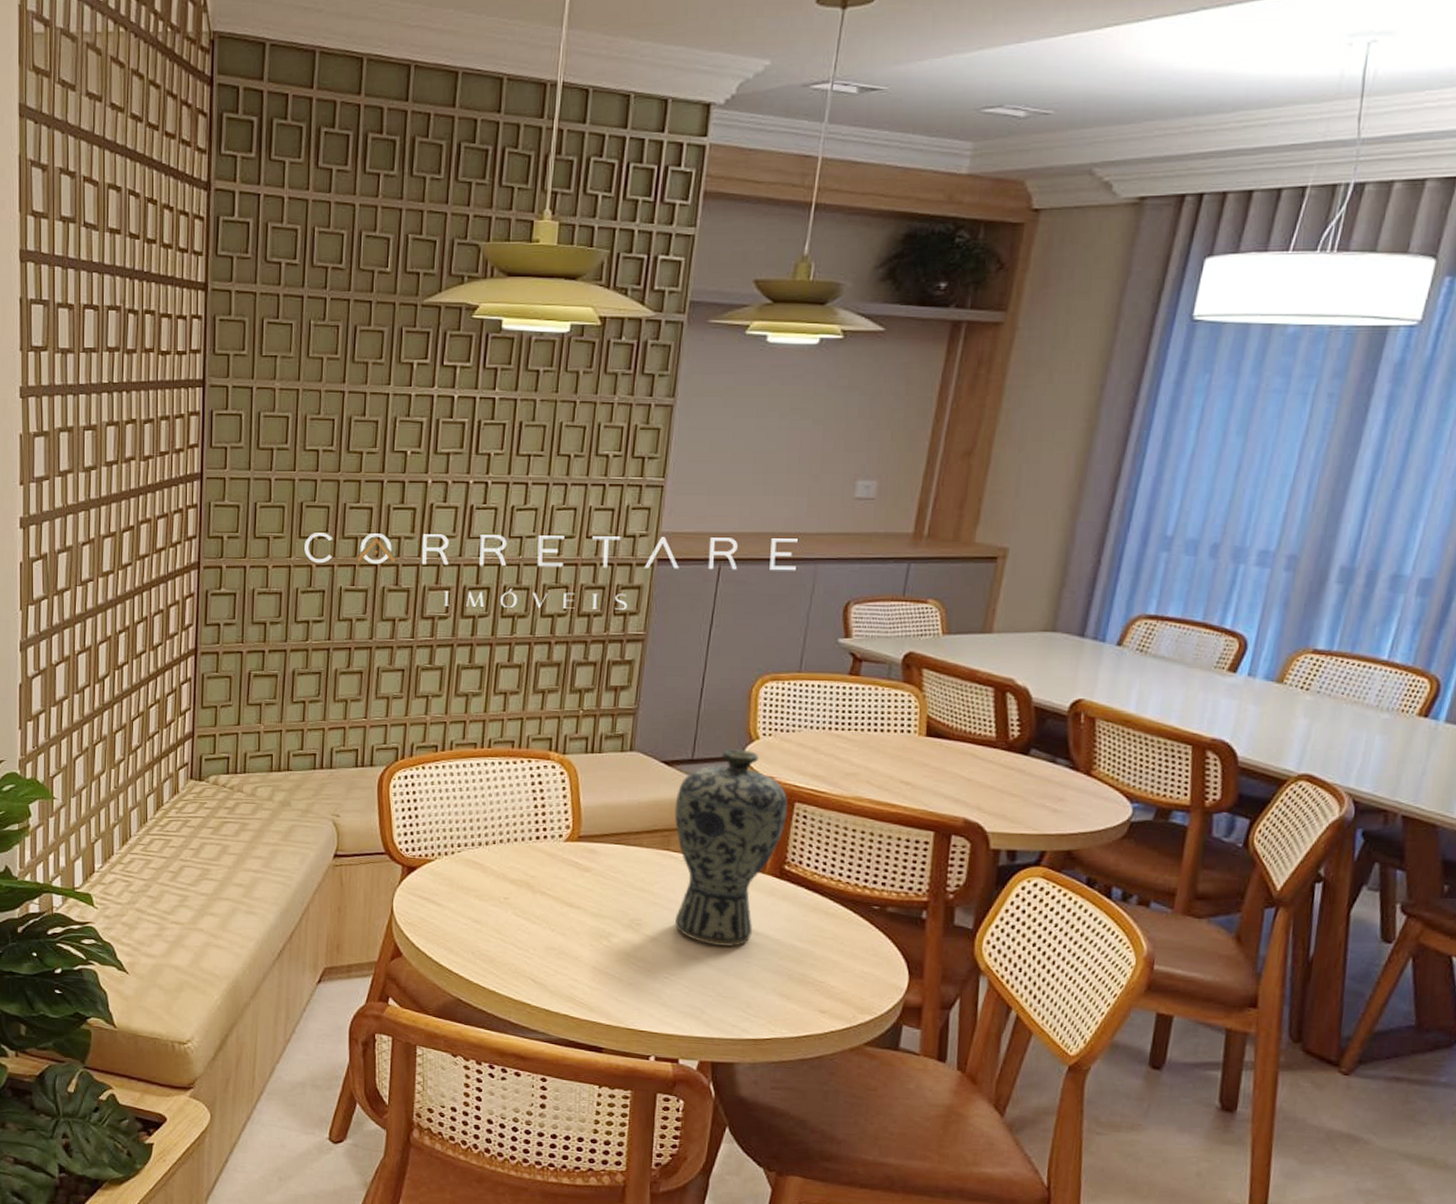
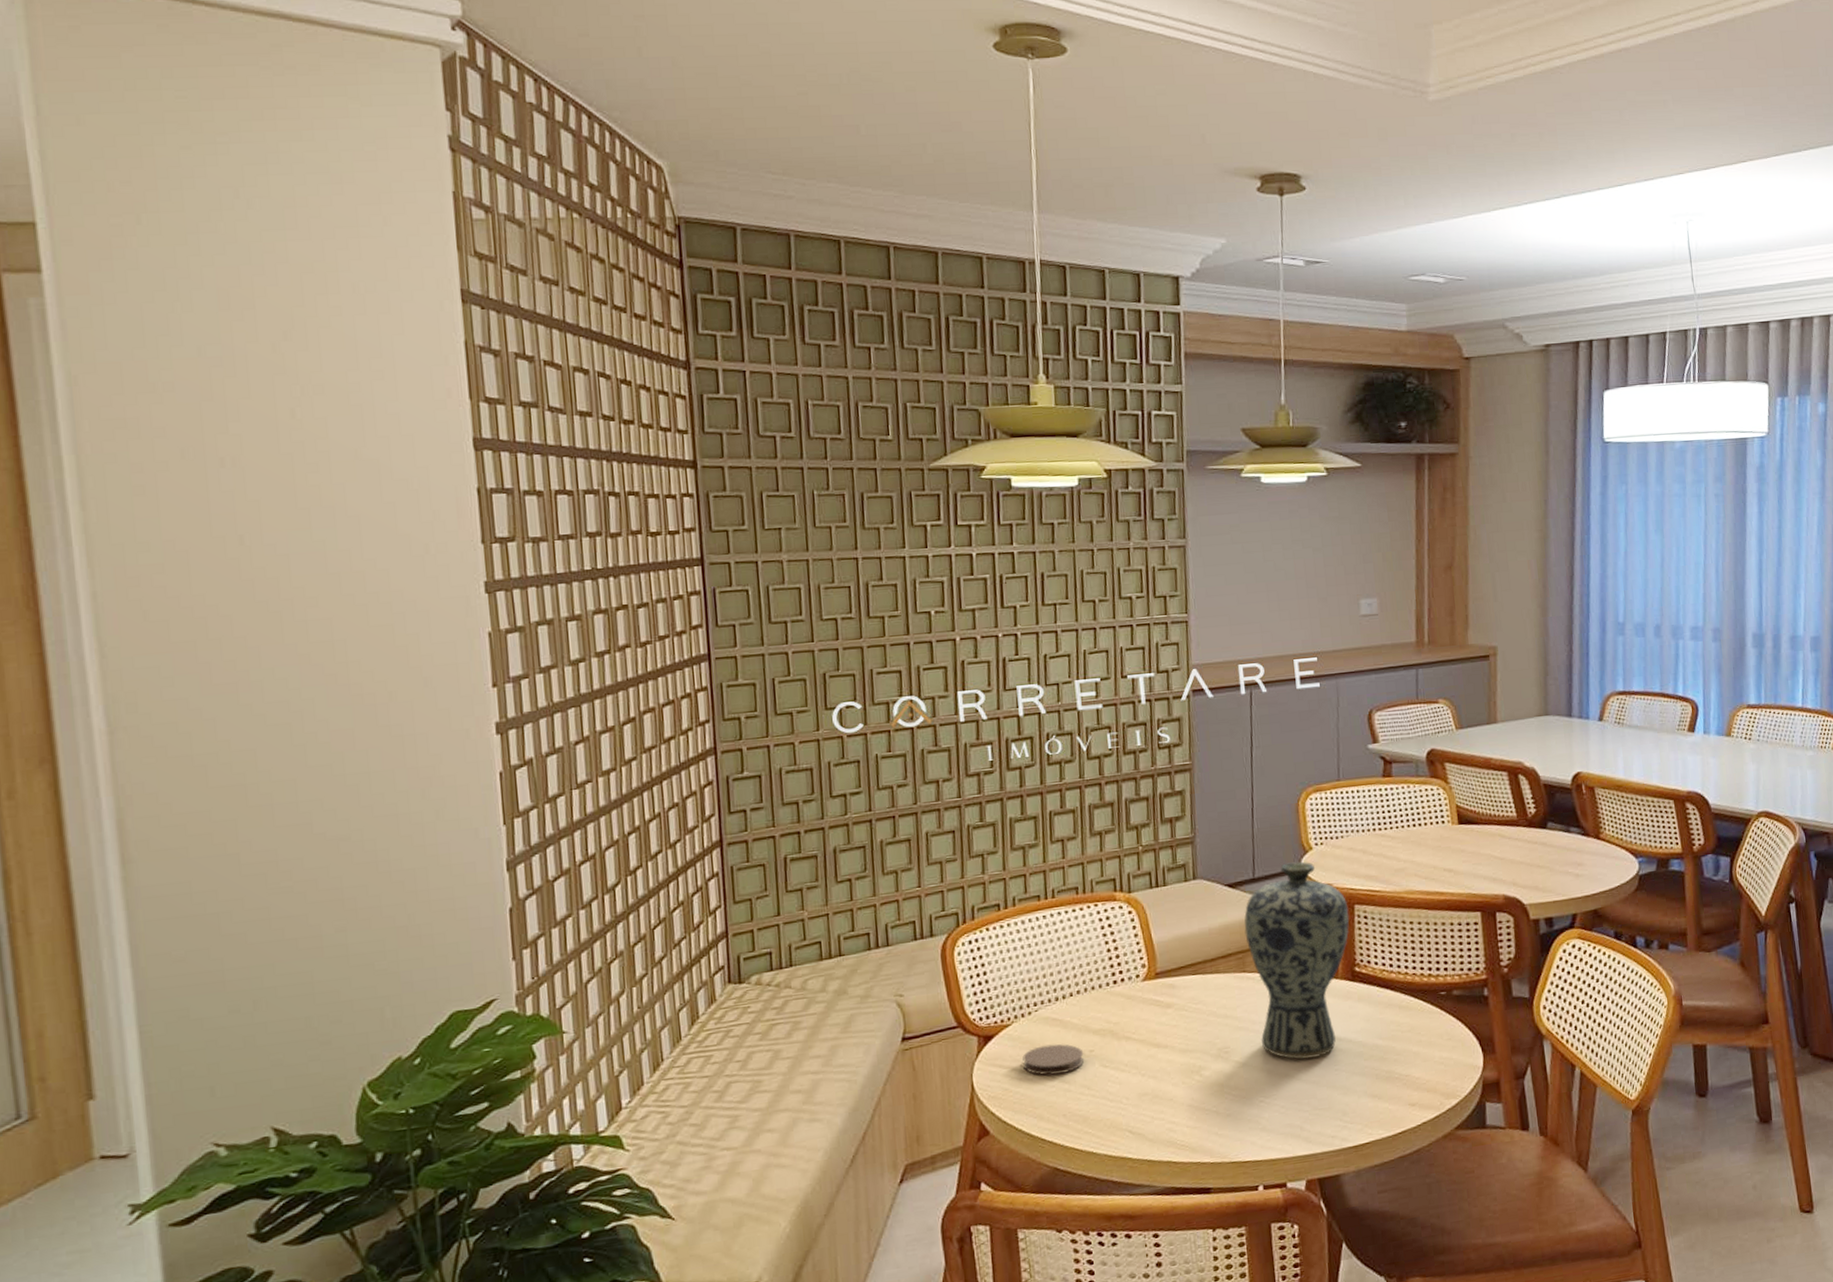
coaster: none [441,885,499,914] -> present [1022,1044,1084,1076]

